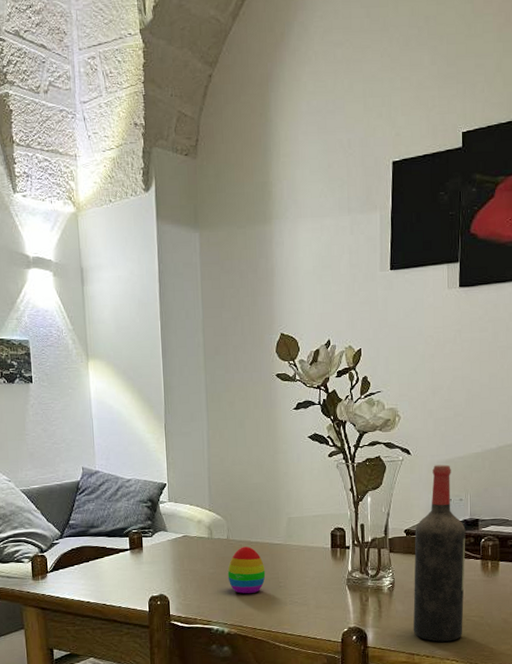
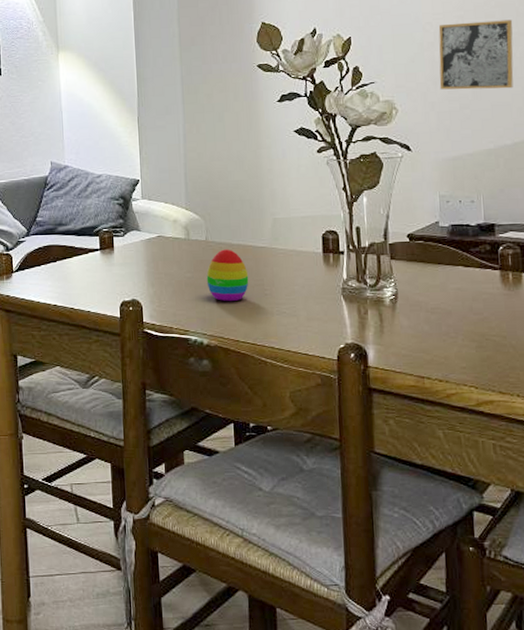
wine bottle: present [413,464,466,642] -> none [419,162,482,364]
wall art: none [437,334,503,399] -> present [438,19,514,90]

